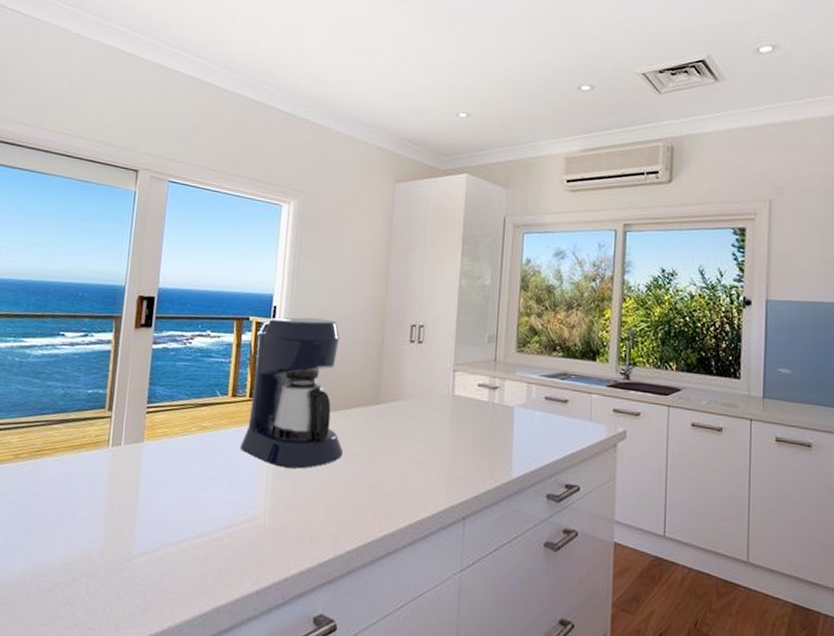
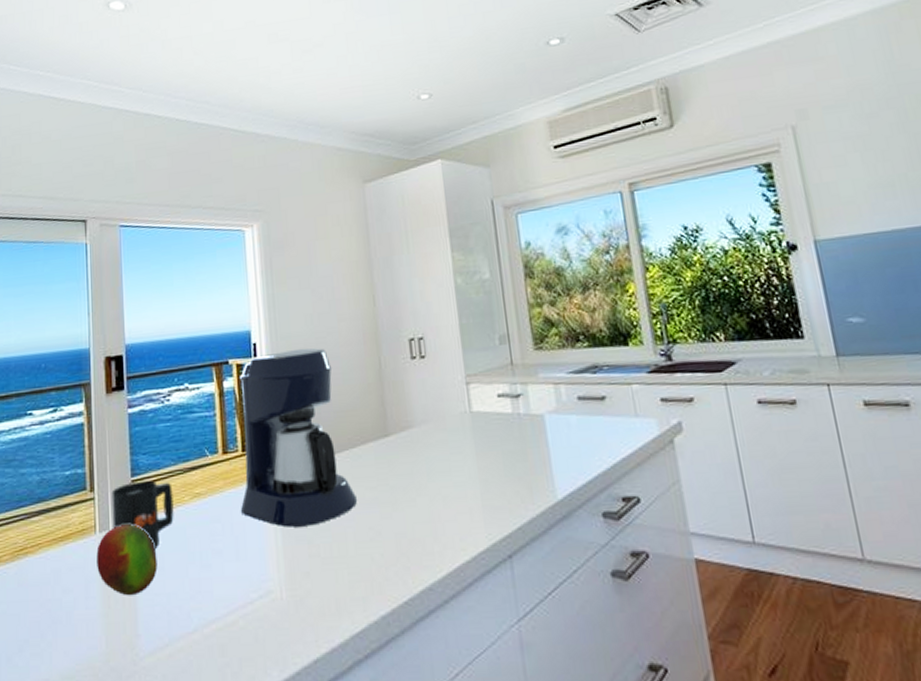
fruit: none [105,443,161,504] -> present [96,524,158,596]
mug: none [124,408,183,469] -> present [111,480,174,550]

